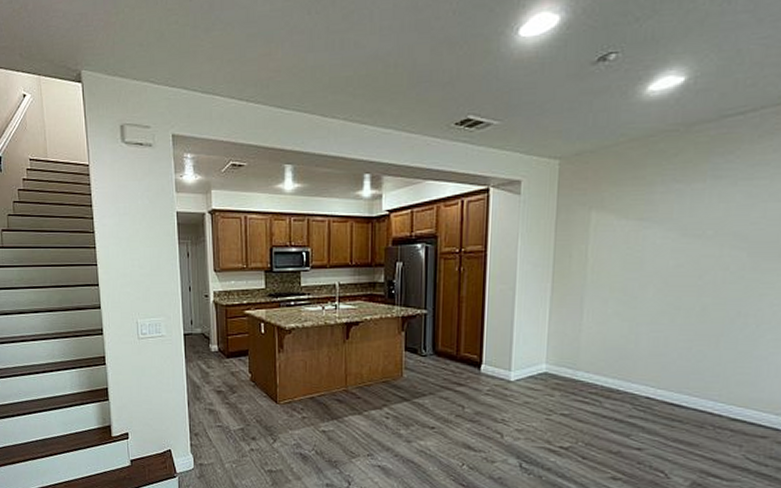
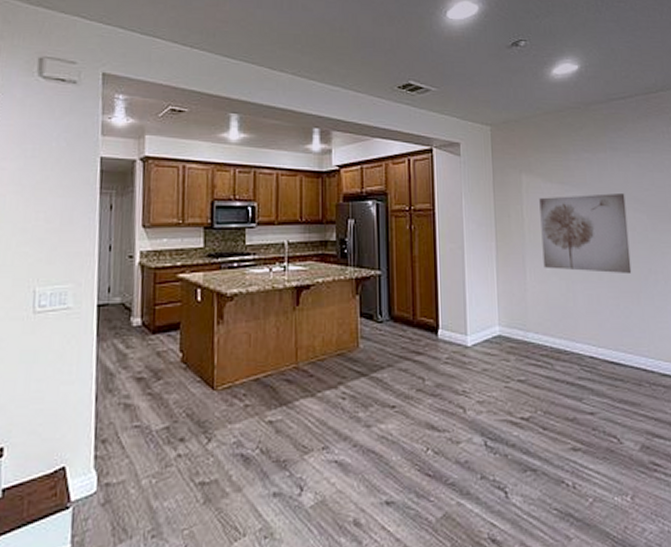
wall art: none [604,229,722,317] -> present [539,193,632,275]

